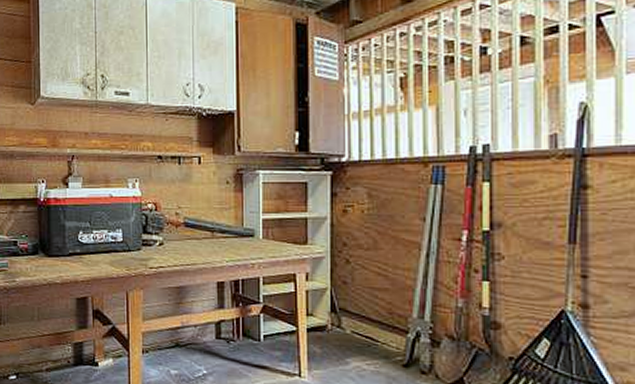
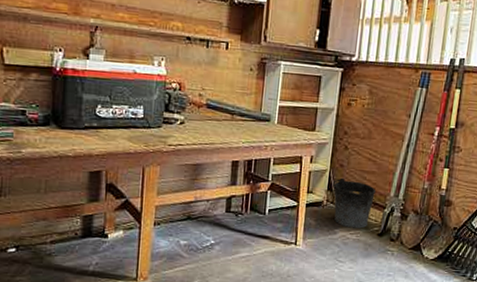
bucket: none [335,297,394,358] -> present [332,177,377,229]

